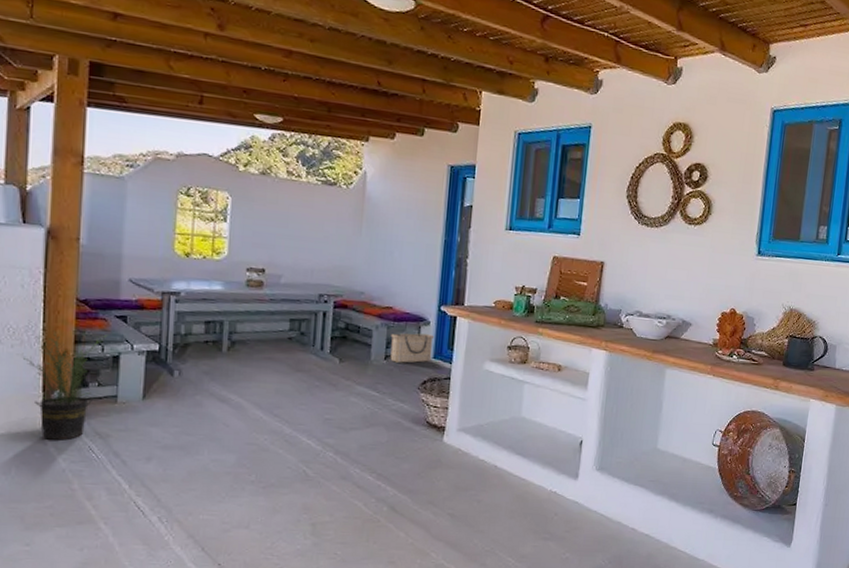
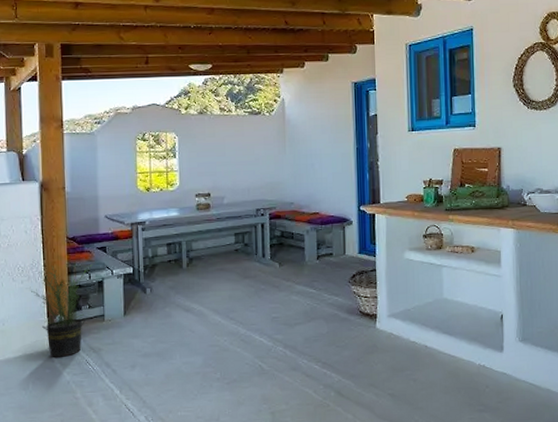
basket: present [390,333,434,363] -> none [320,233,358,261]

